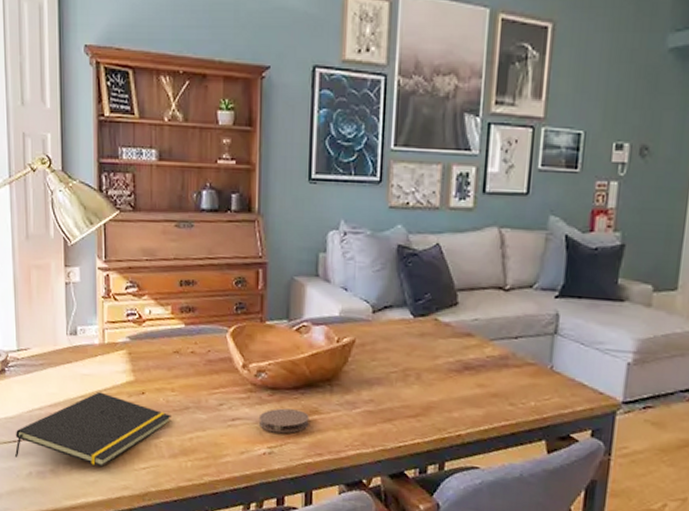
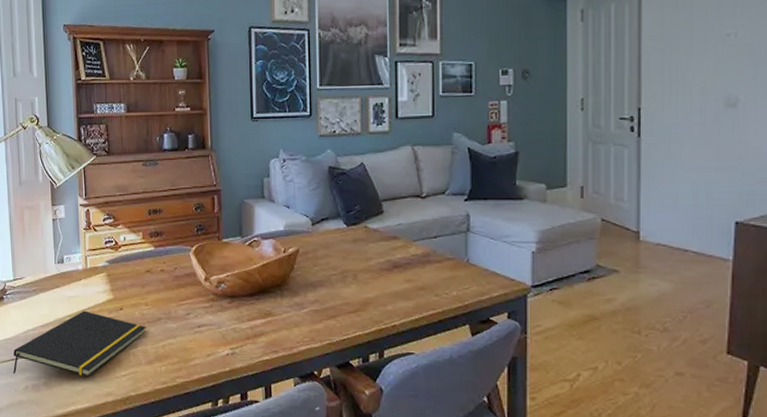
coaster: present [258,408,309,434] -> none [221,313,264,336]

